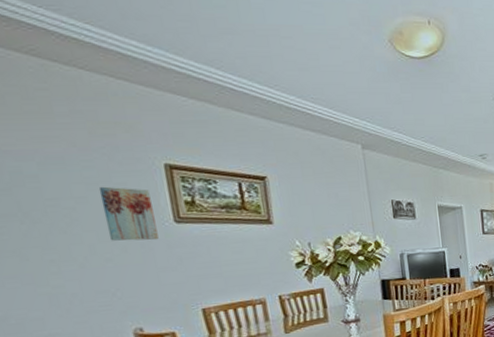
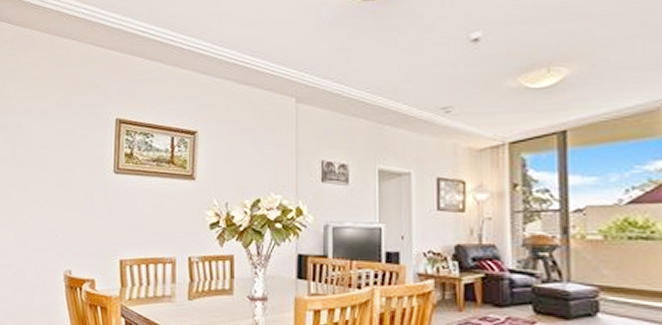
wall art: present [98,186,159,241] -> none [64,138,100,189]

